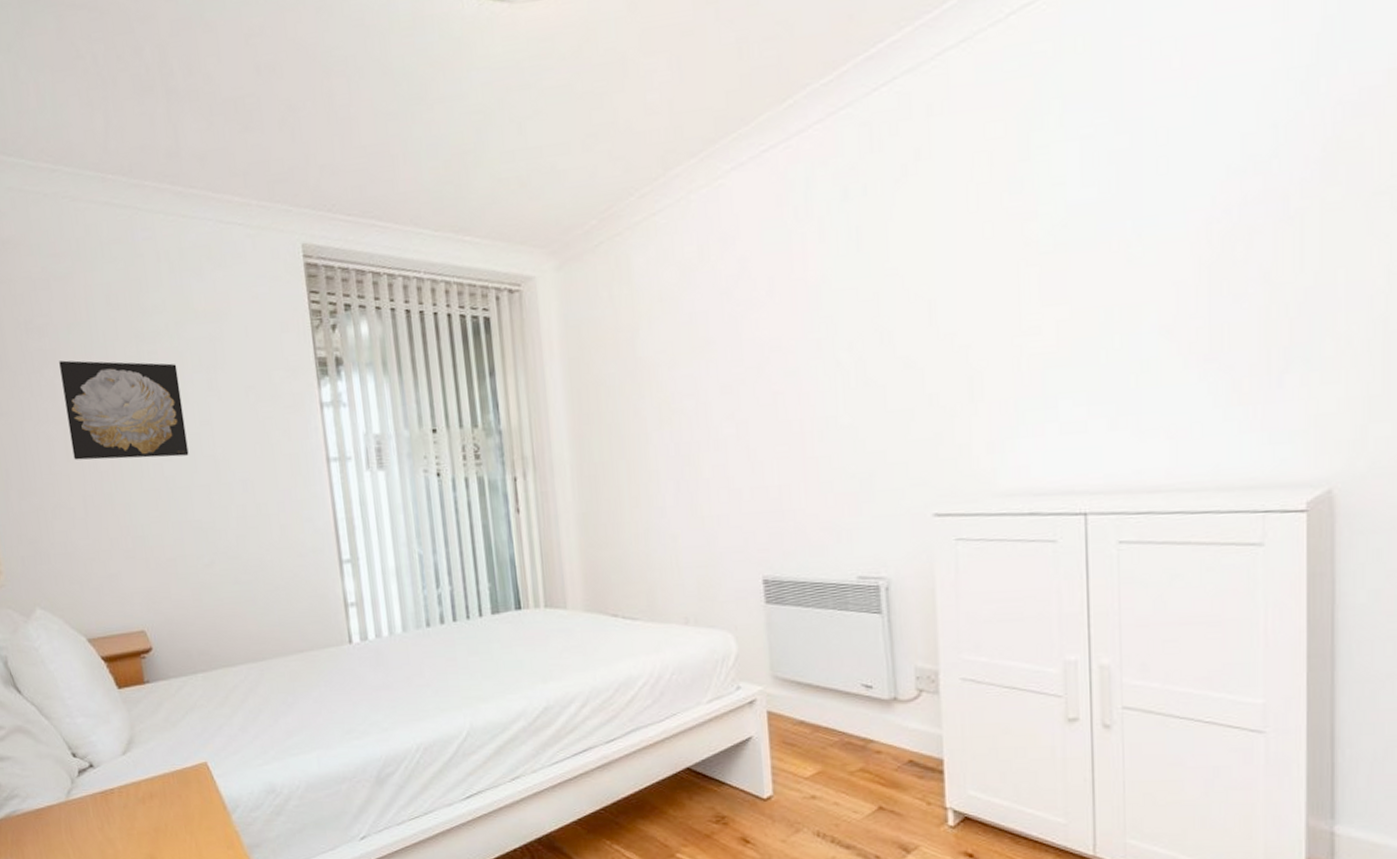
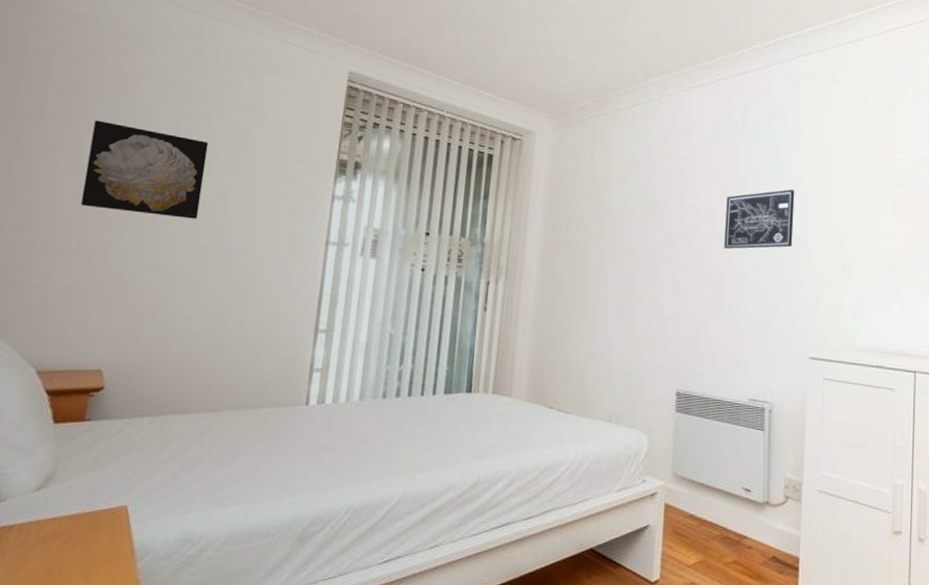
wall art: none [797,288,895,387] -> present [724,189,795,249]

